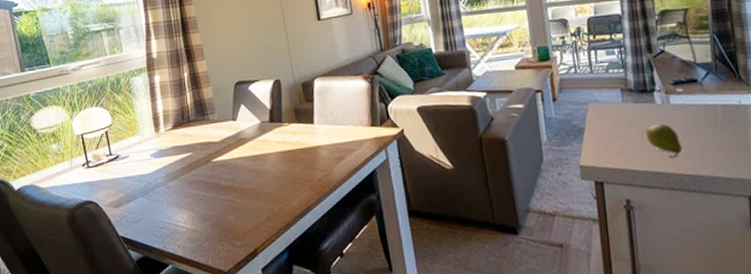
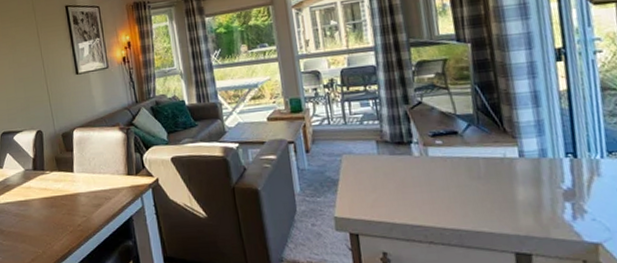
fruit: present [646,123,683,158] -> none [403,175,443,211]

